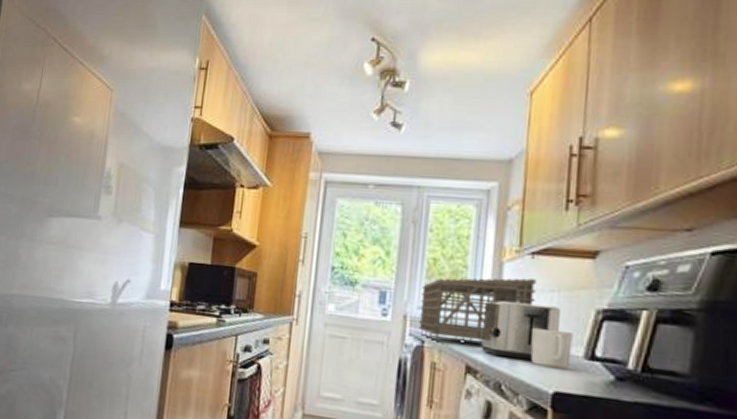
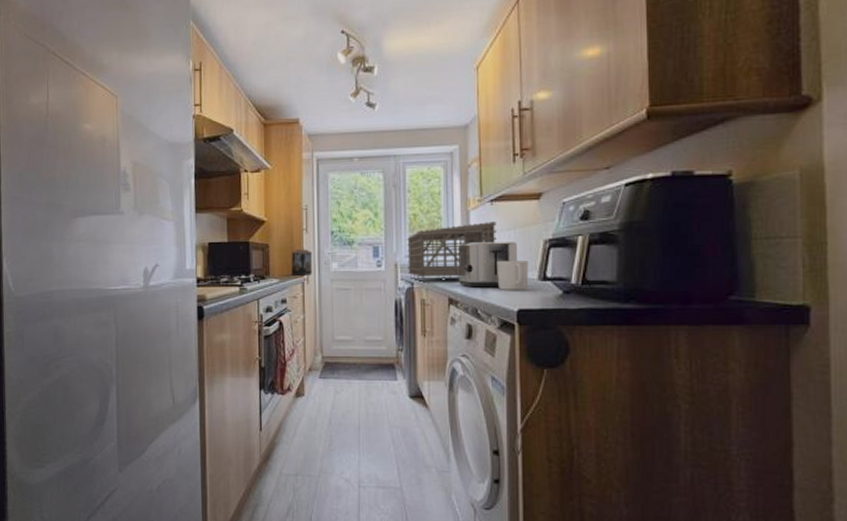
canister: none [274,283,307,316] -> present [287,249,313,276]

